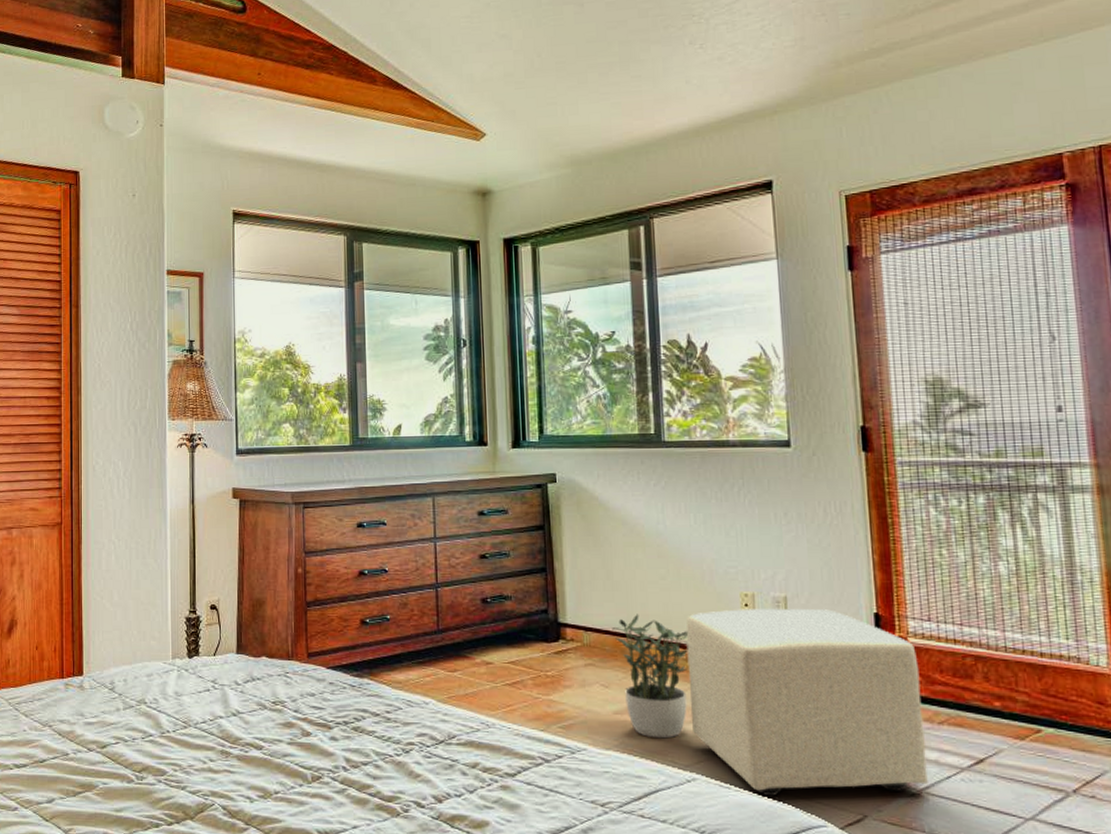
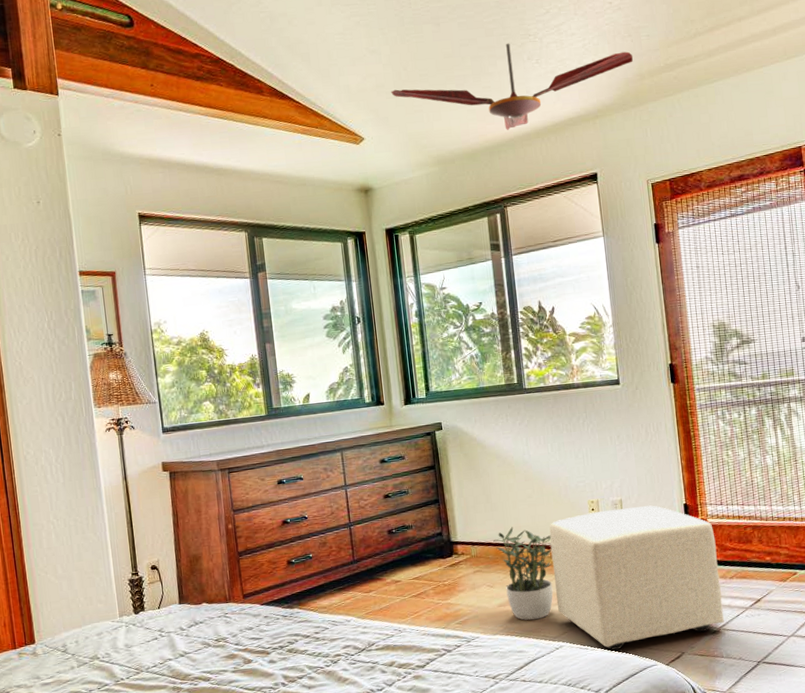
ceiling fan: none [521,25,827,127] -> present [391,43,633,130]

